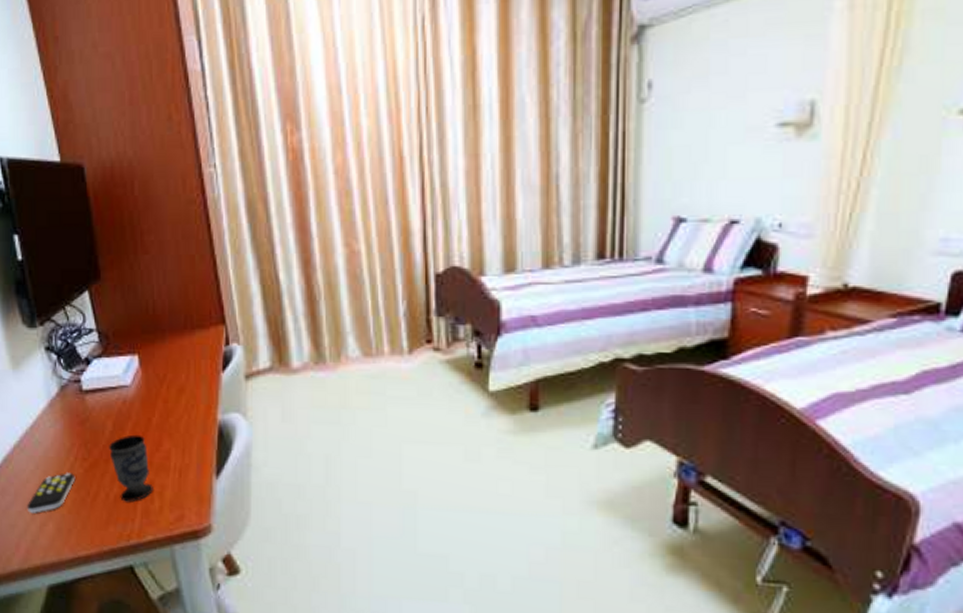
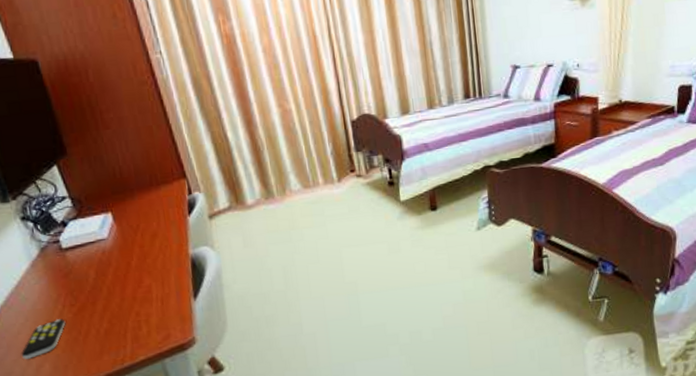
cup: present [109,434,153,502] -> none [94,277,140,334]

